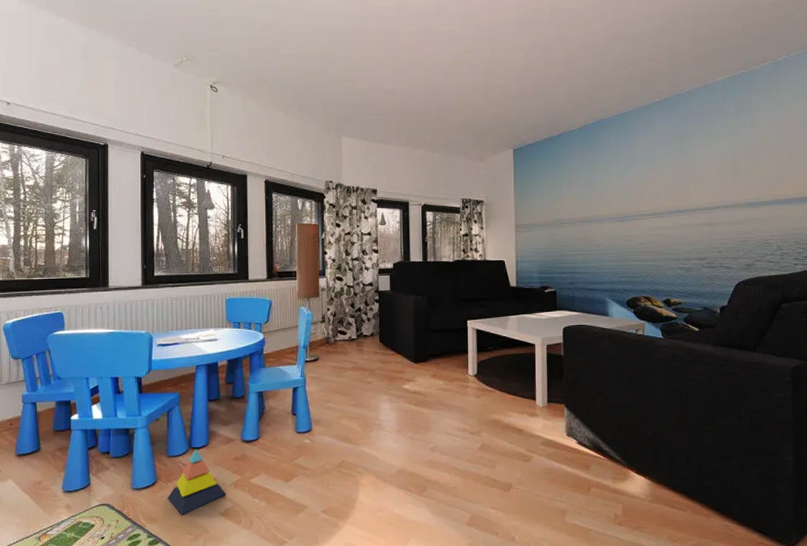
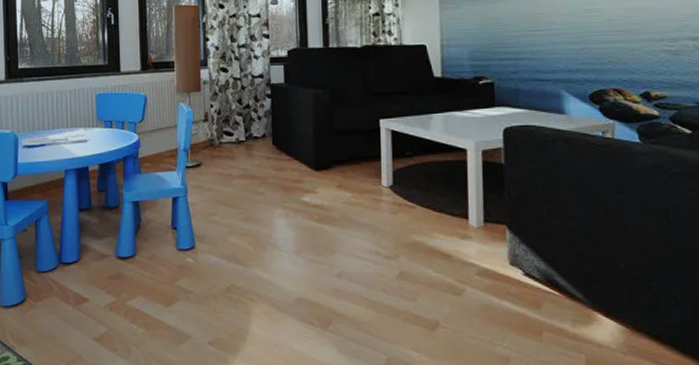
stacking toy: present [167,449,227,515] -> none [37,265,101,338]

